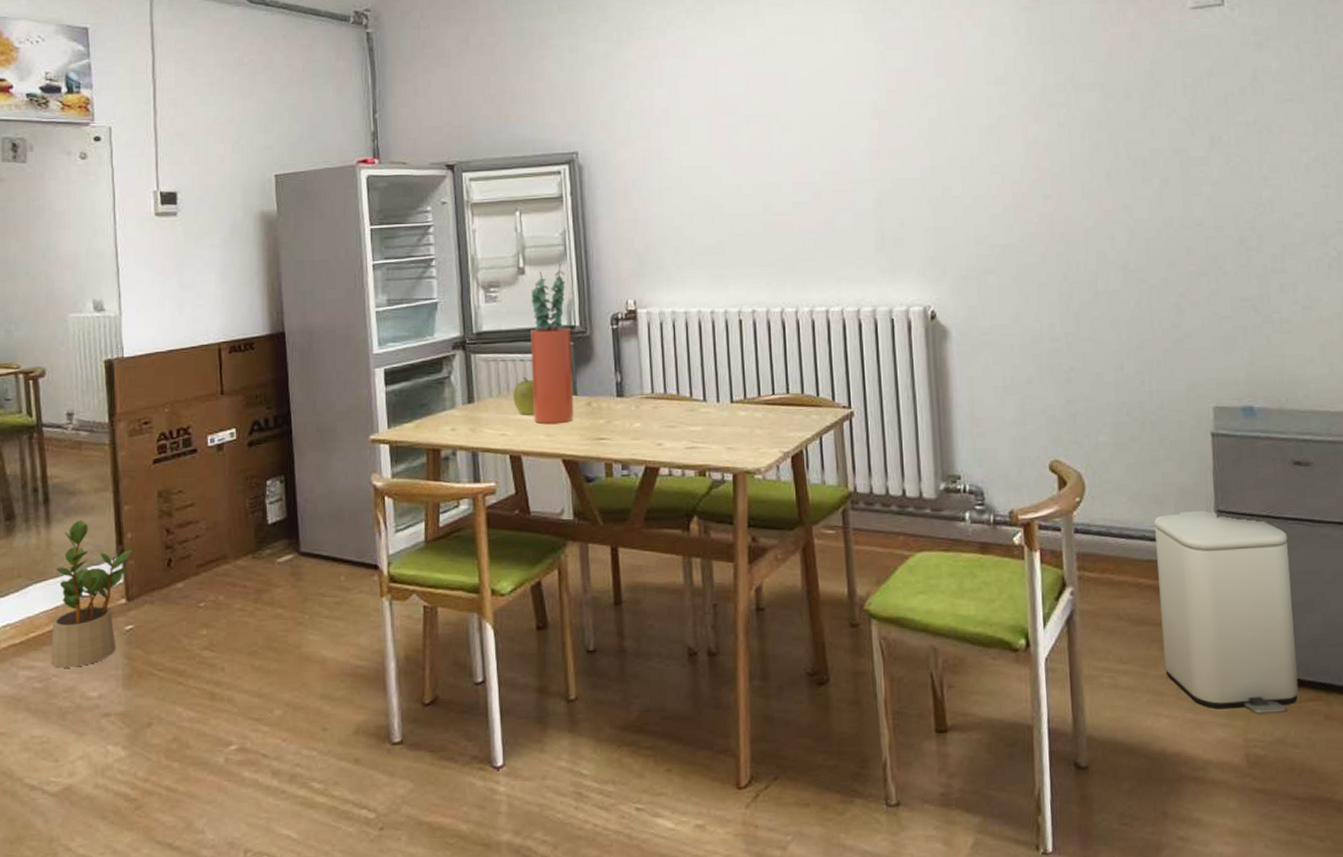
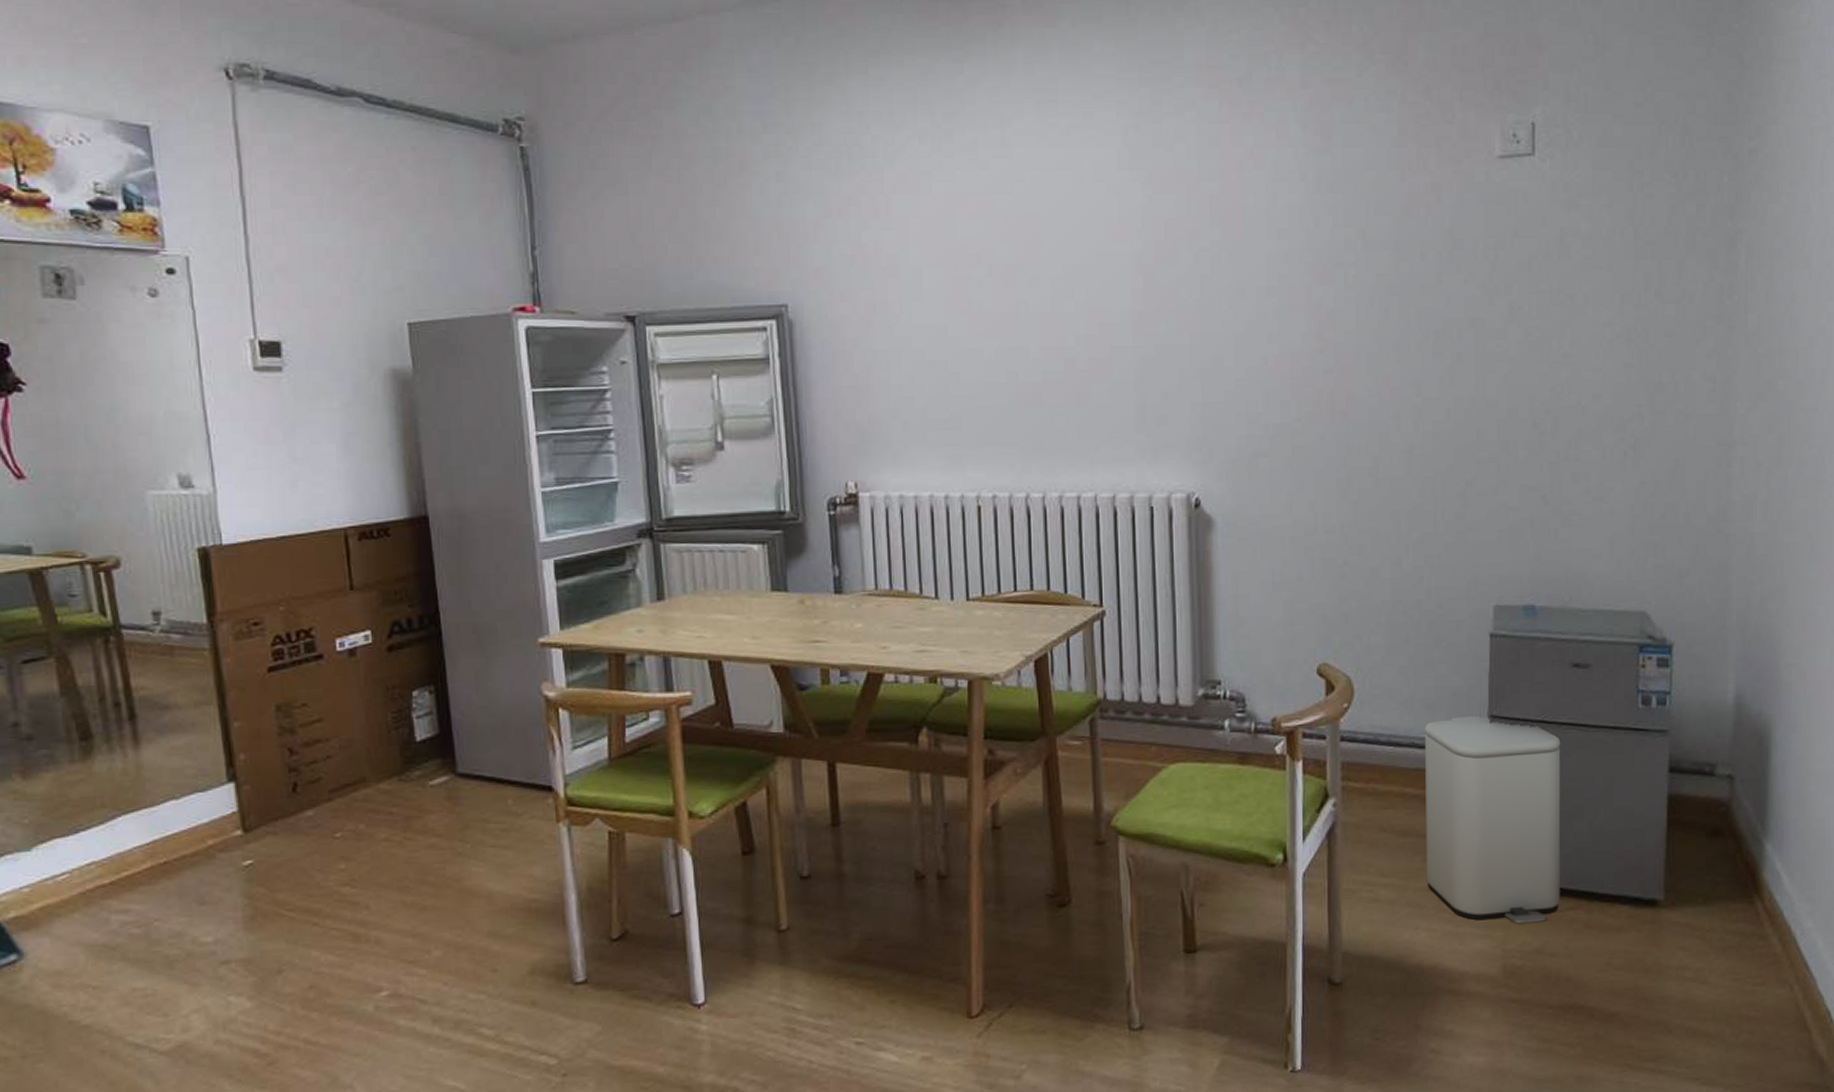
potted plant: present [51,520,132,668] -> none [150,739,247,911]
fruit: present [513,377,535,416] -> none [711,570,738,616]
vase: present [530,263,574,425] -> none [731,437,785,625]

